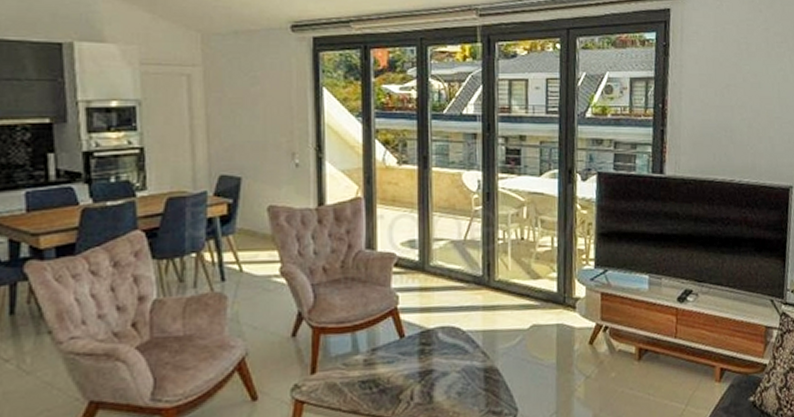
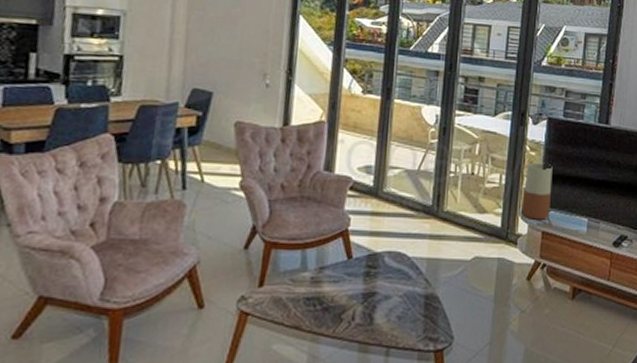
vase: none [576,220,608,281] -> present [520,162,553,220]

